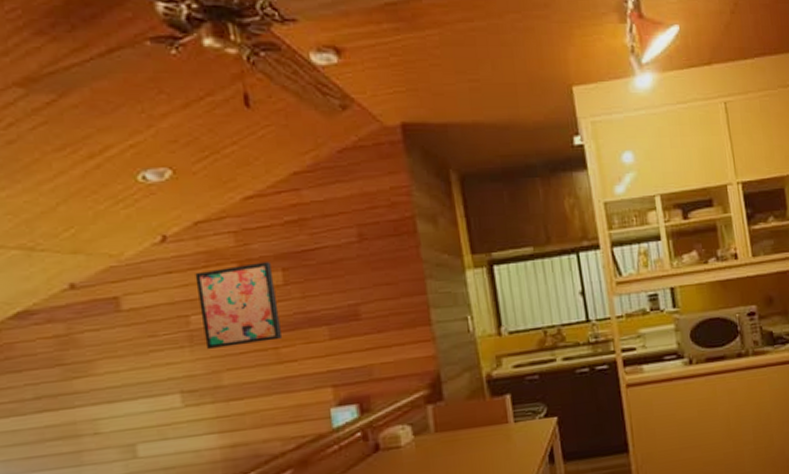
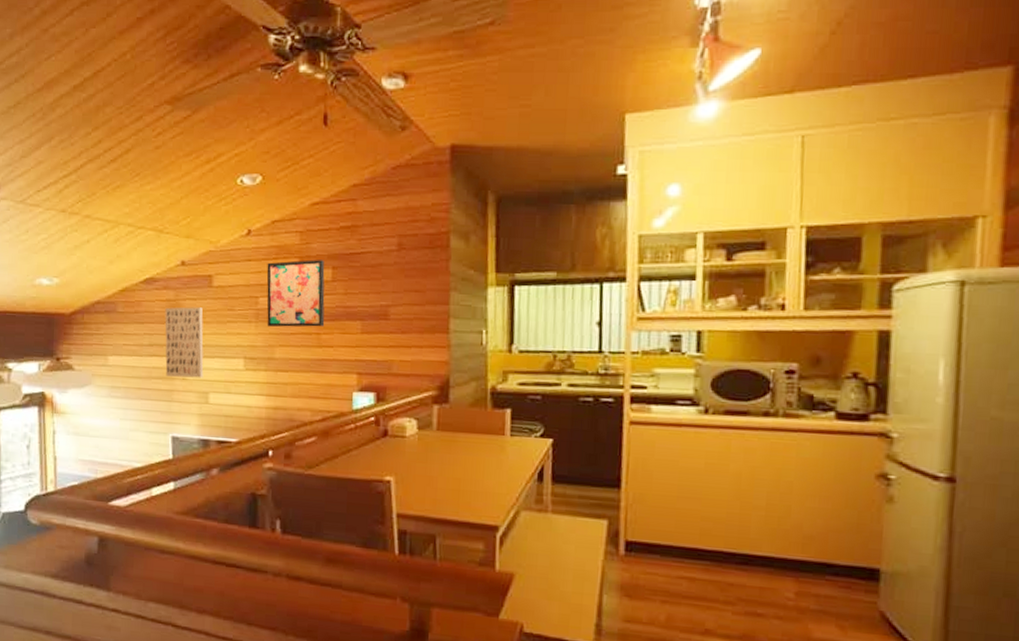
wall art: none [53,339,125,434] -> present [165,307,204,378]

